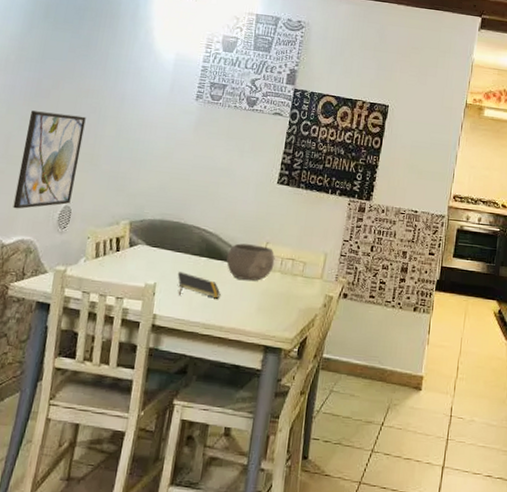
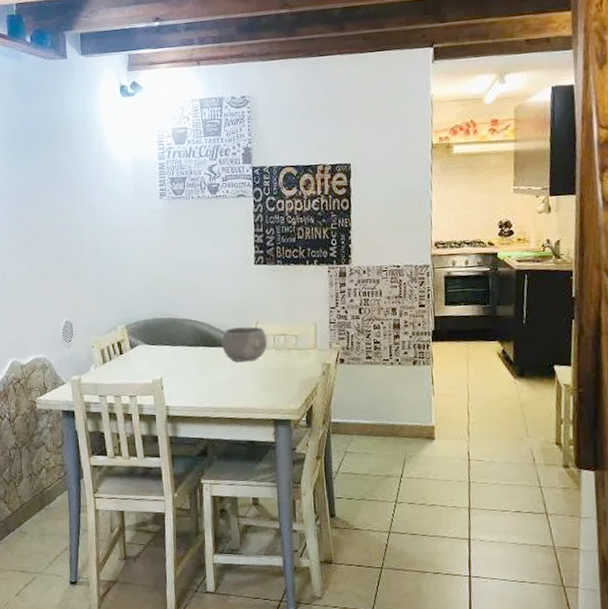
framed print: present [13,111,86,209] -> none [16,235,70,332]
notepad: present [177,272,221,299] -> none [179,363,223,385]

